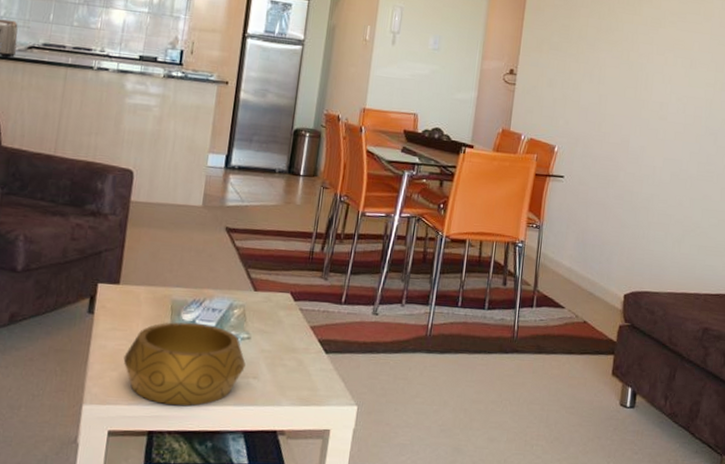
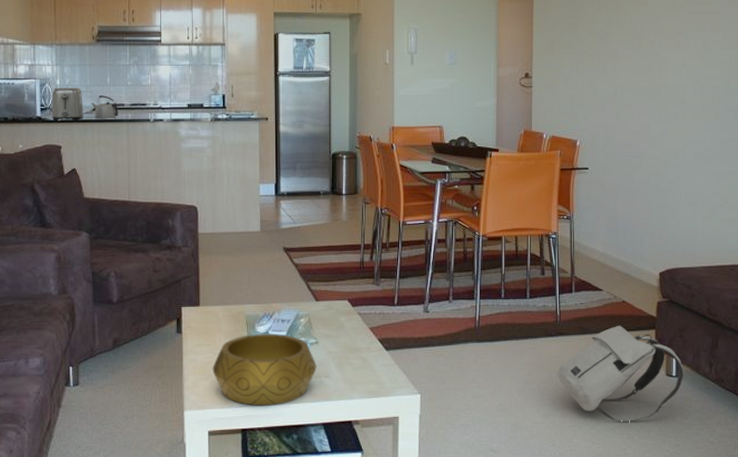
kettle: none [27,33,58,62] -> present [91,95,119,120]
backpack: none [506,347,639,454] -> present [556,325,684,422]

